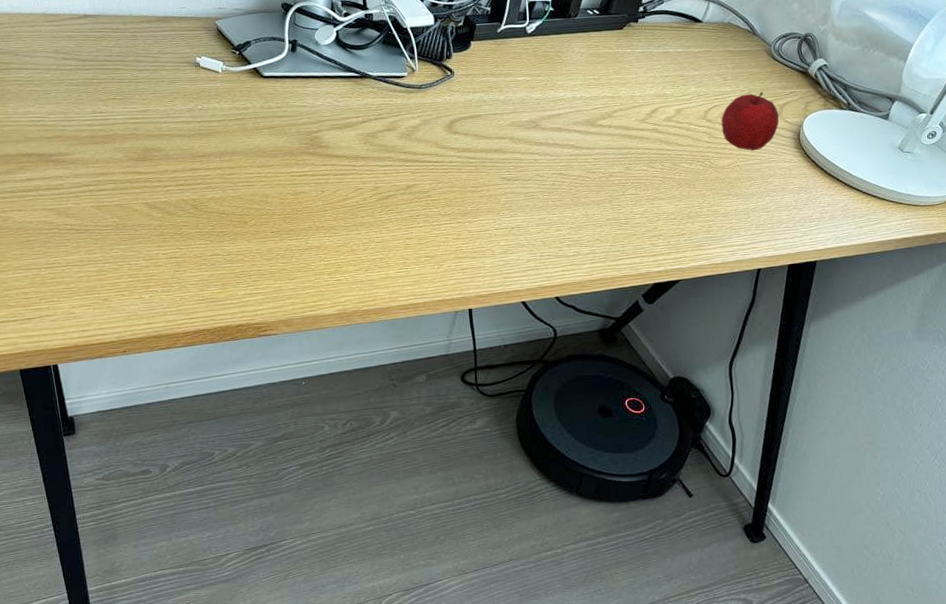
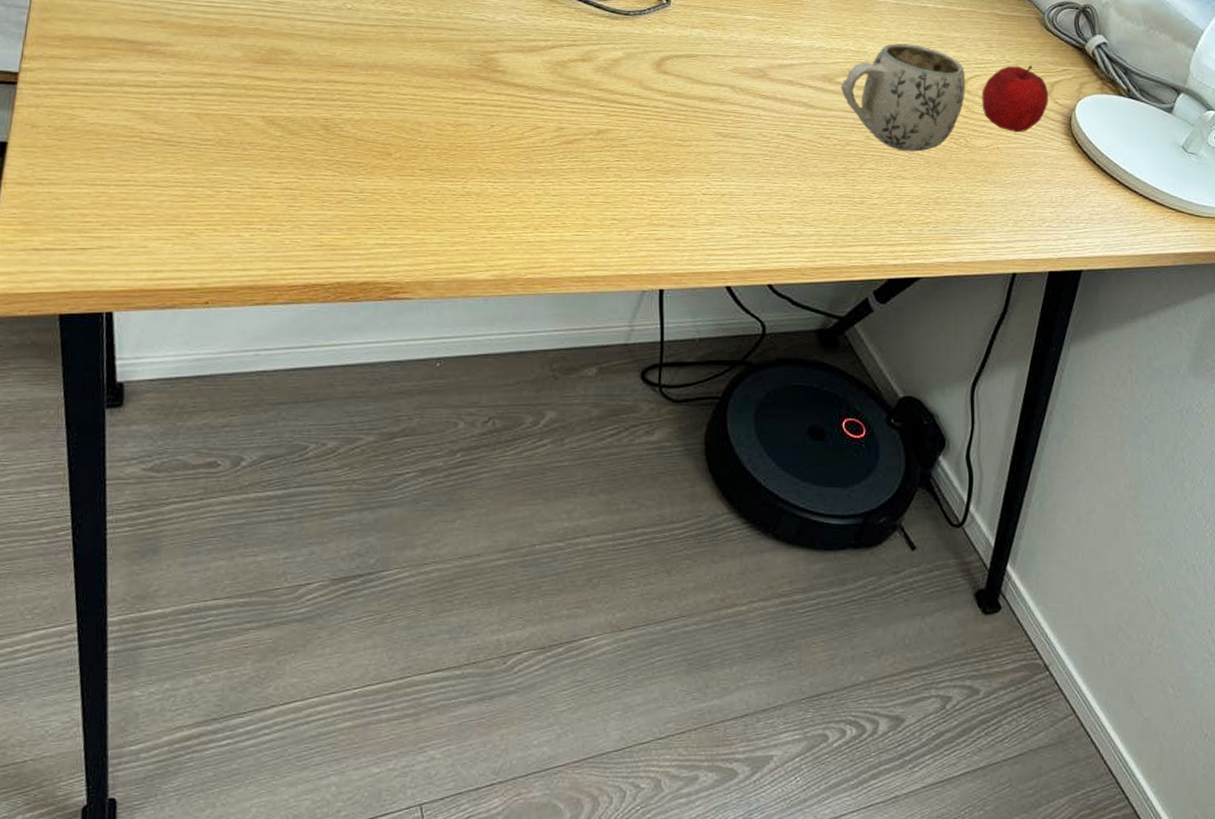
mug: none [601,85,707,177] -> present [841,43,966,152]

